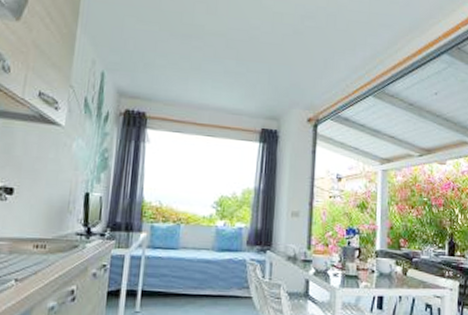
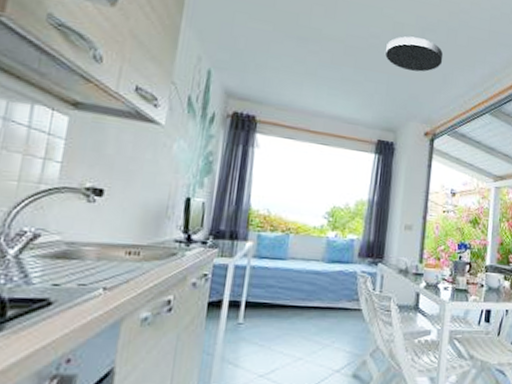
ceiling light: none [266,25,324,59] -> present [385,36,444,72]

